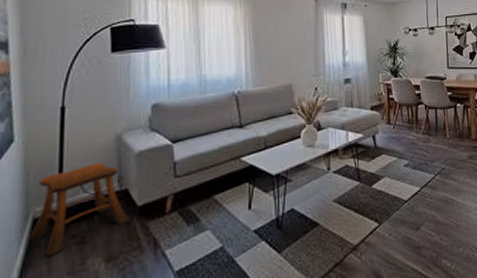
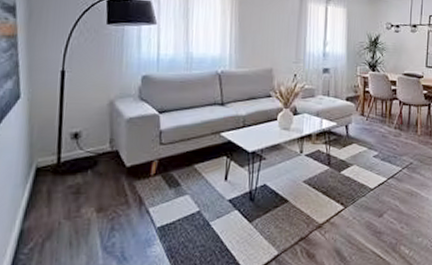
stool: present [27,162,130,256] -> none [31,123,119,201]

